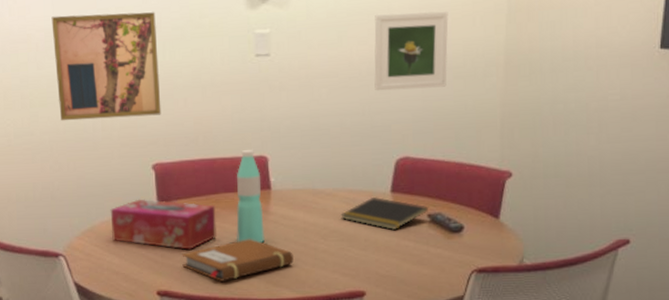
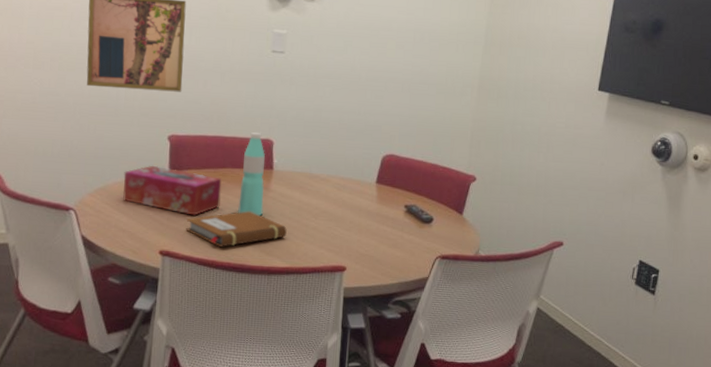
notepad: present [341,196,429,231] -> none [331,185,407,216]
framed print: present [374,11,449,91] -> none [371,32,437,99]

